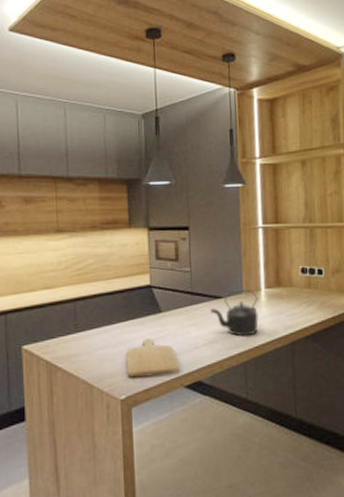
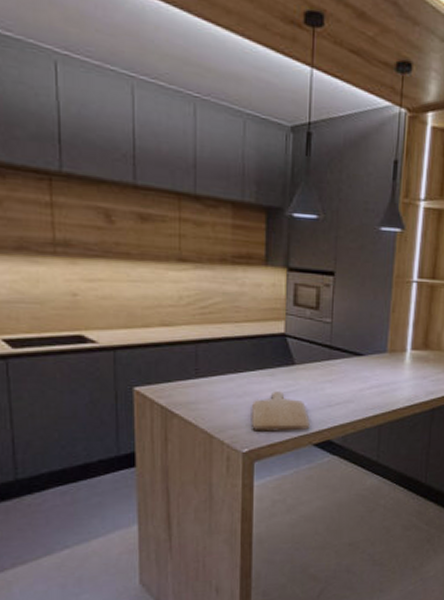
kettle: present [210,289,259,337] -> none [349,347,402,398]

